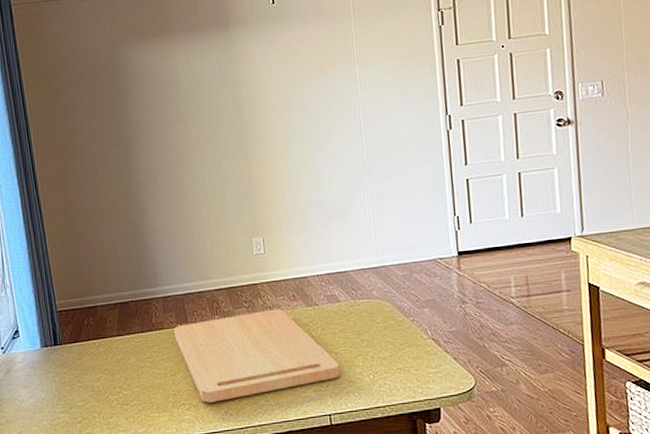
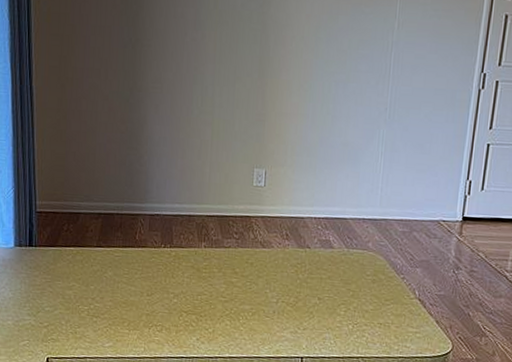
cutting board: present [173,308,340,403] -> none [156,244,321,328]

